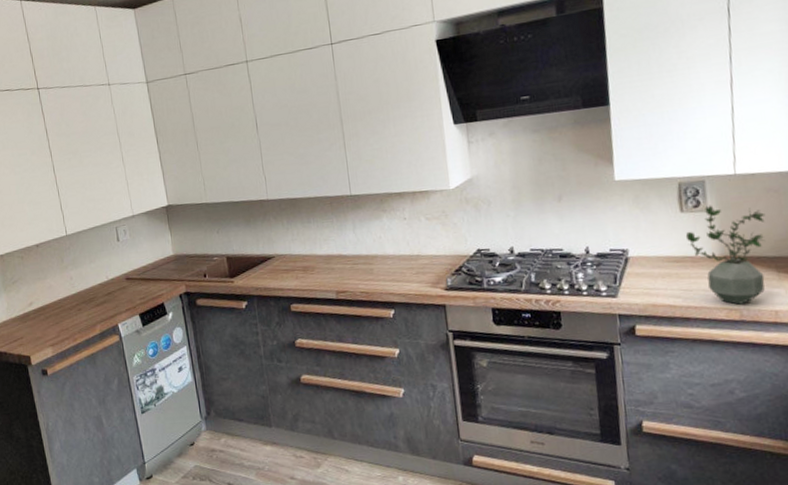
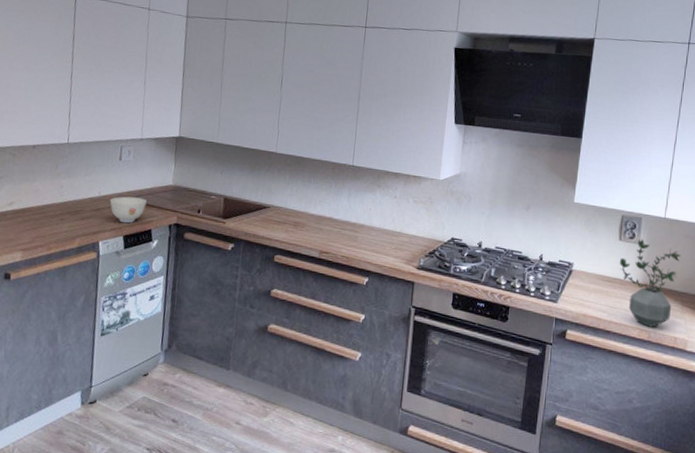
bowl: none [118,274,153,302] -> present [109,196,147,224]

